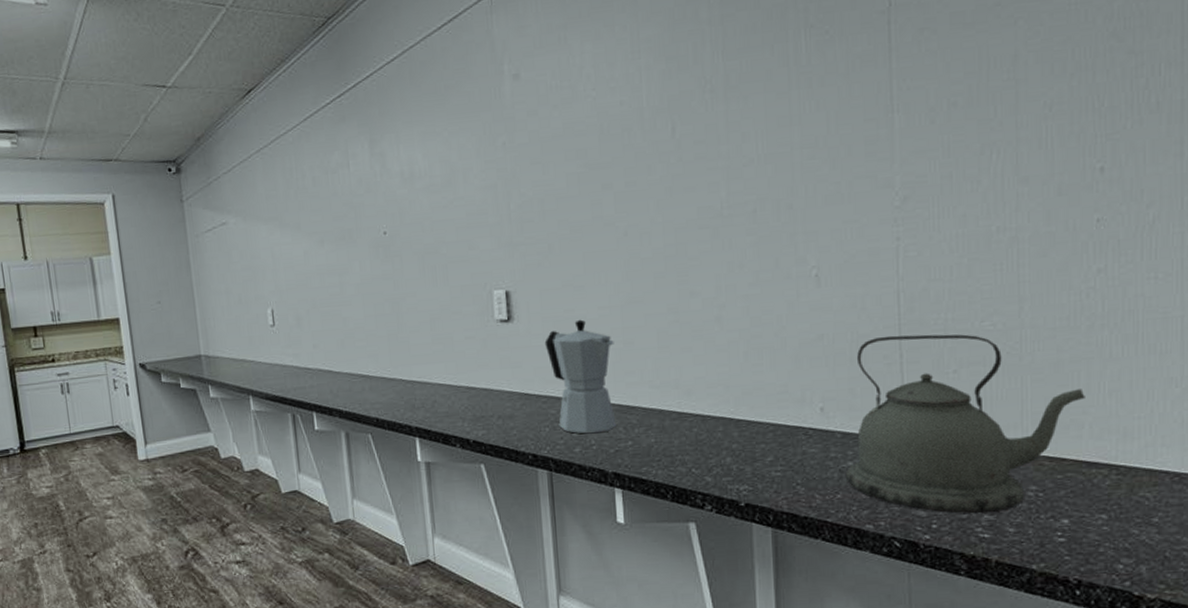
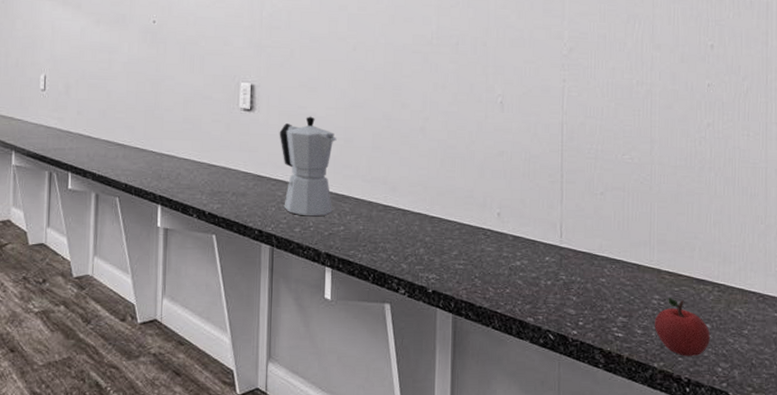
kettle: present [846,334,1085,514] -> none [515,158,697,316]
apple: none [1032,487,1108,554] -> present [655,298,711,356]

